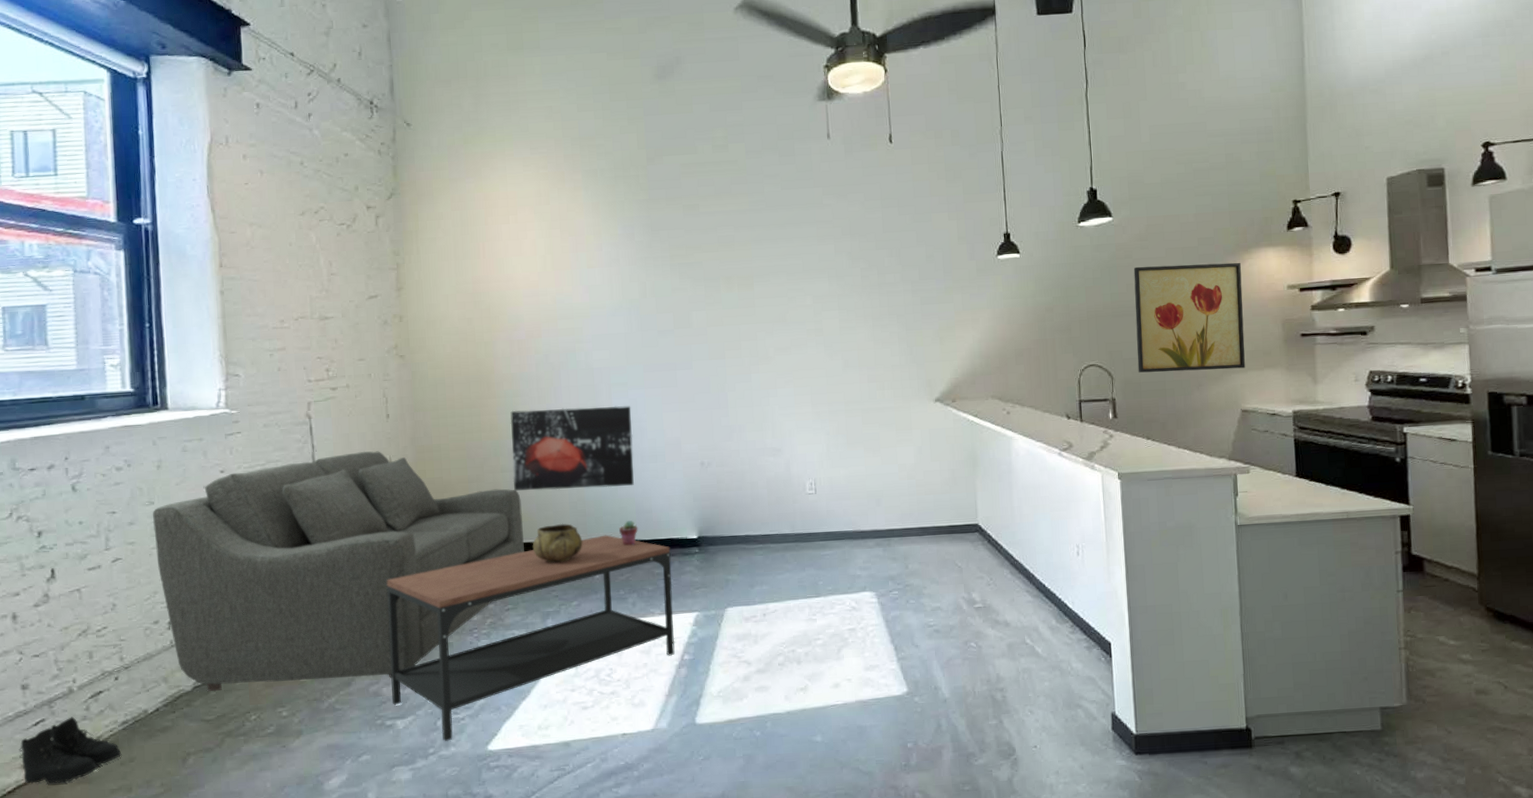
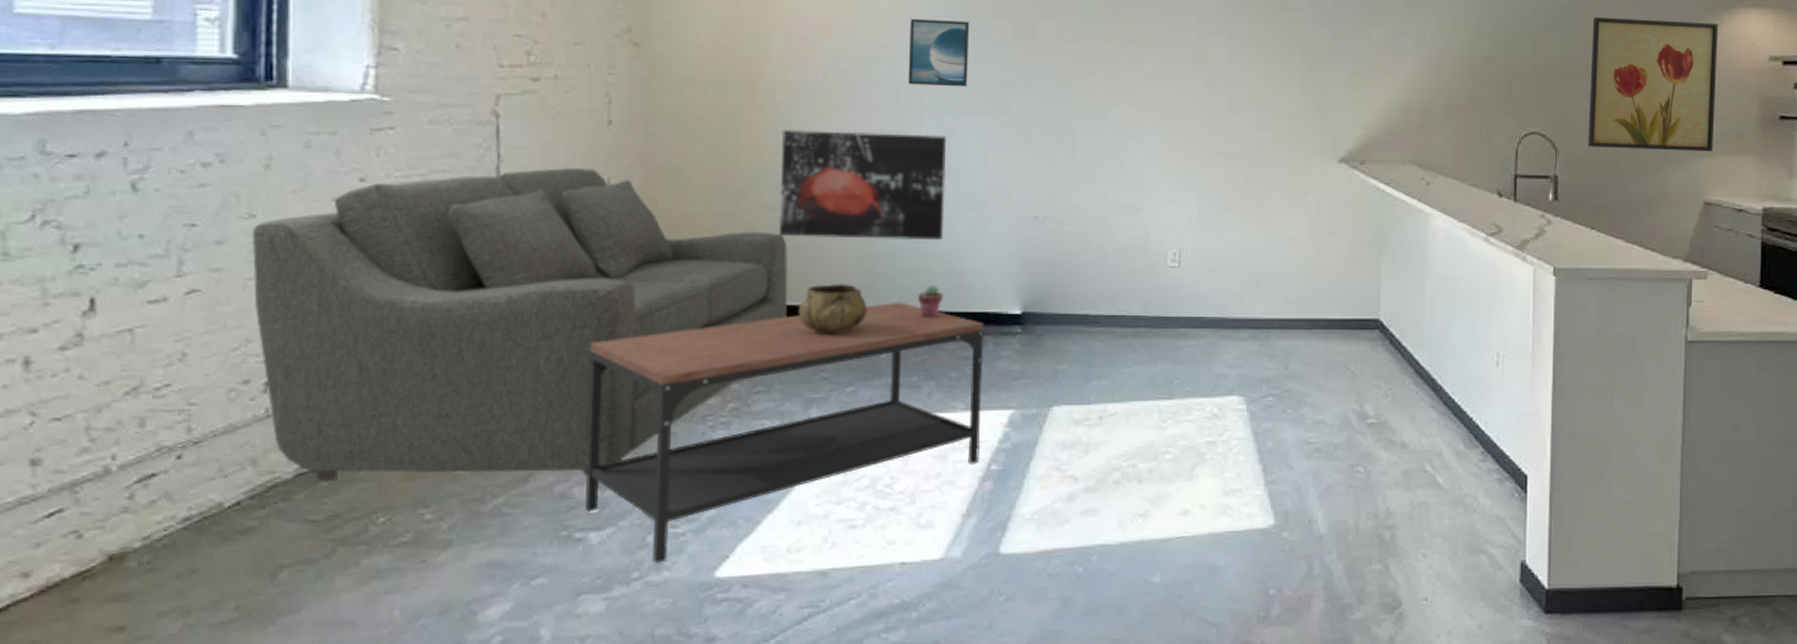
boots: present [19,716,122,784] -> none [19,507,179,601]
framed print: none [597,317,643,369] -> present [908,18,970,87]

